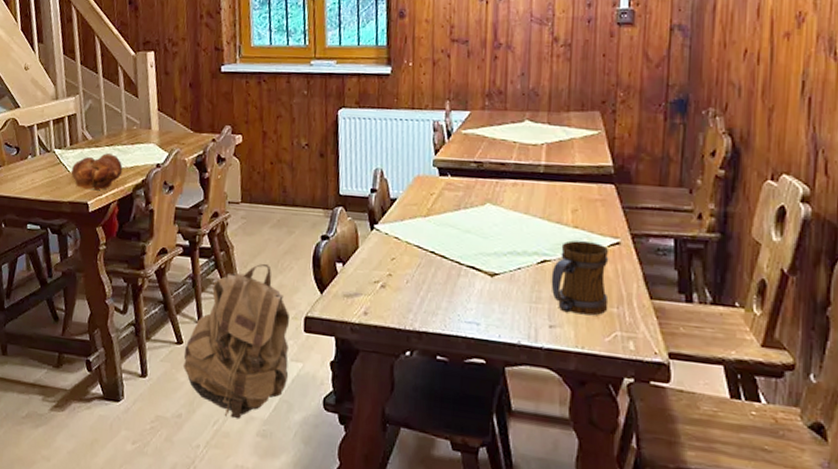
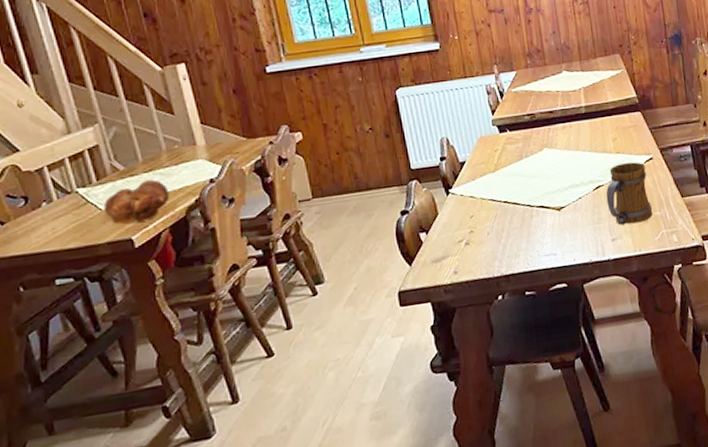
backpack: present [182,263,290,420] -> none [276,251,393,412]

